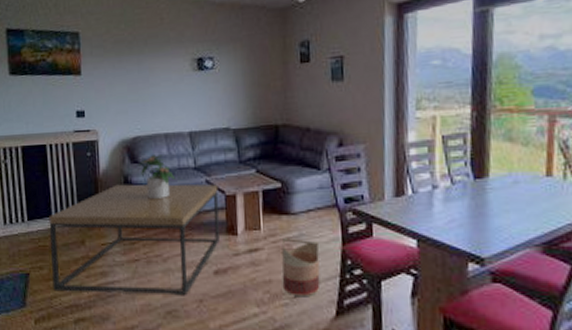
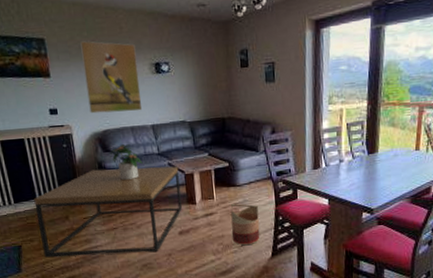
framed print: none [116,34,180,117] -> present [80,41,143,114]

